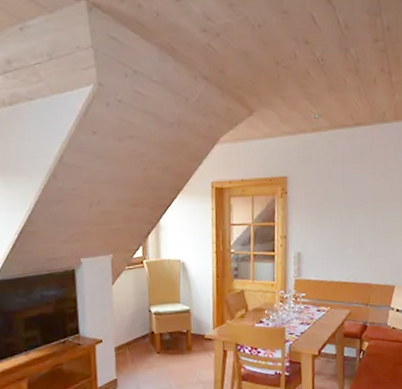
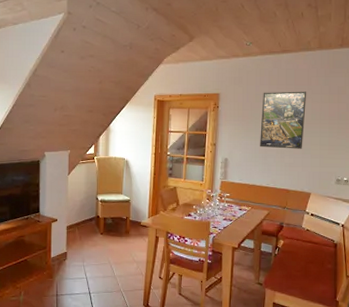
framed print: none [335,170,385,237] -> present [260,91,307,149]

